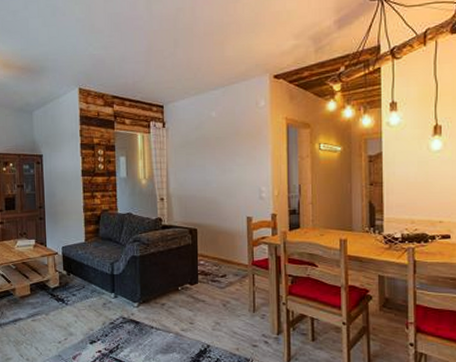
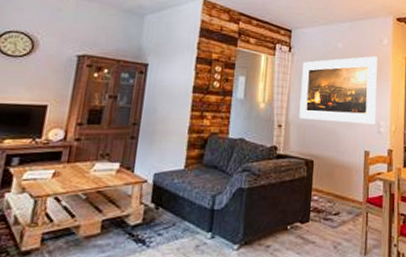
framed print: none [178,120,257,191] -> present [299,56,378,125]

